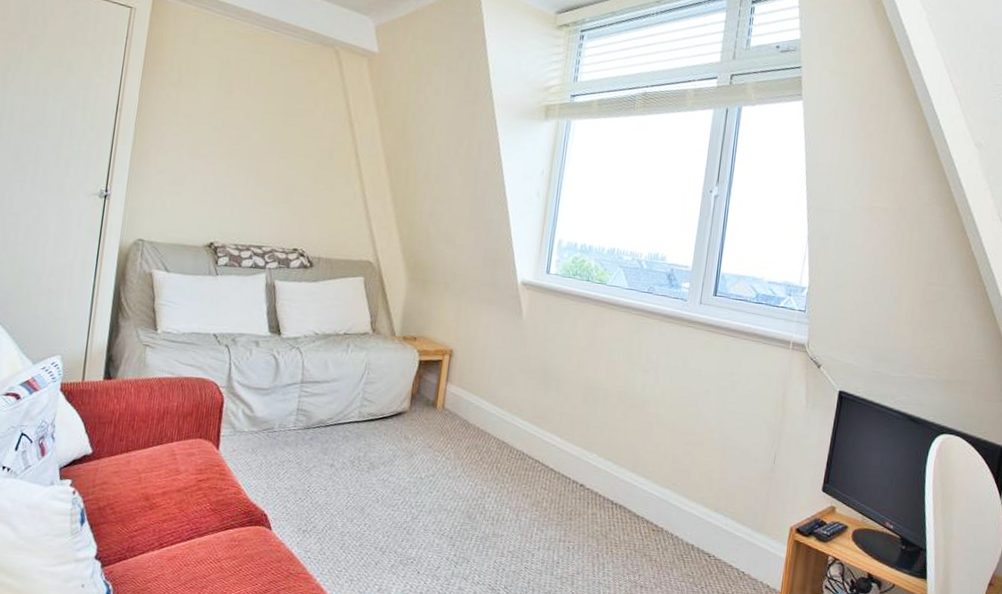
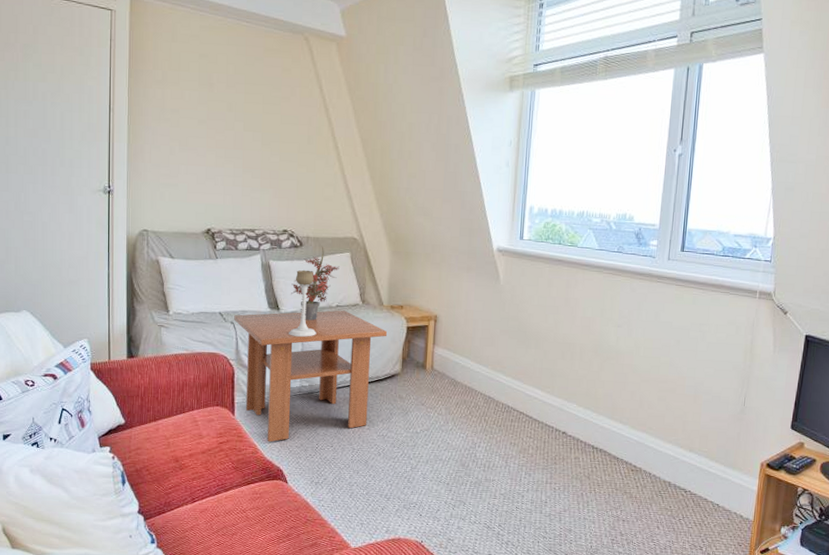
coffee table: none [229,337,398,482] -> present [234,310,388,442]
candle holder: none [288,292,322,366] -> present [289,269,317,337]
potted plant: none [295,268,351,348] -> present [291,246,340,321]

